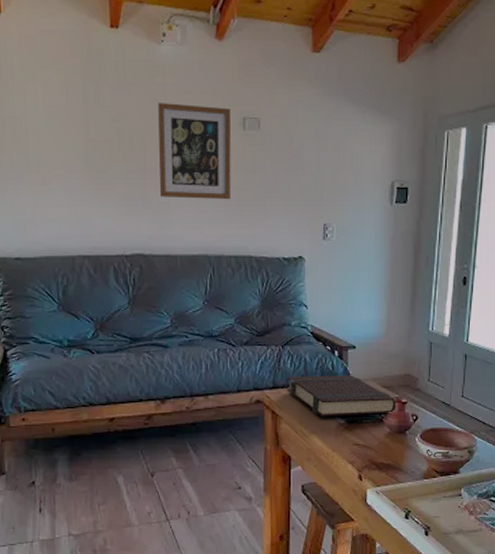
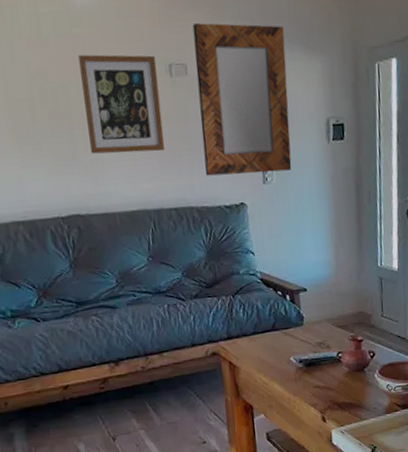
home mirror: none [267,81,358,229] -> present [192,23,292,176]
book: present [286,375,396,417] -> none [241,318,353,363]

